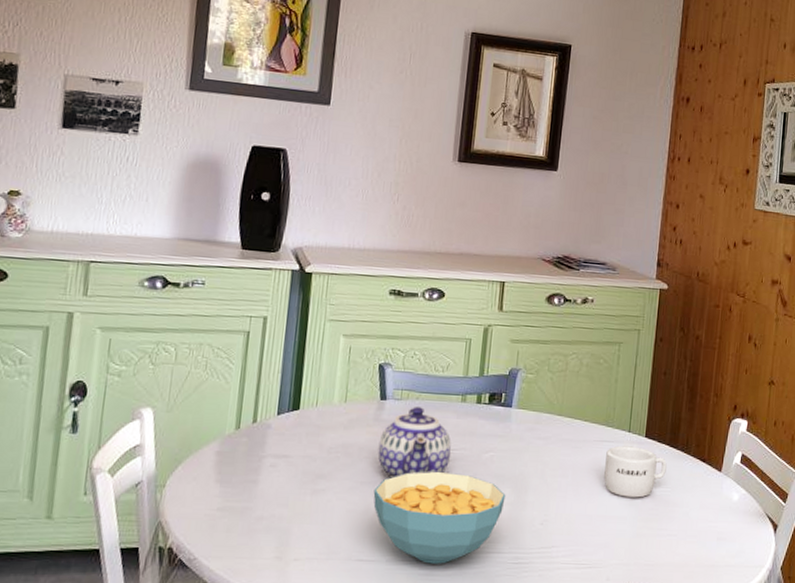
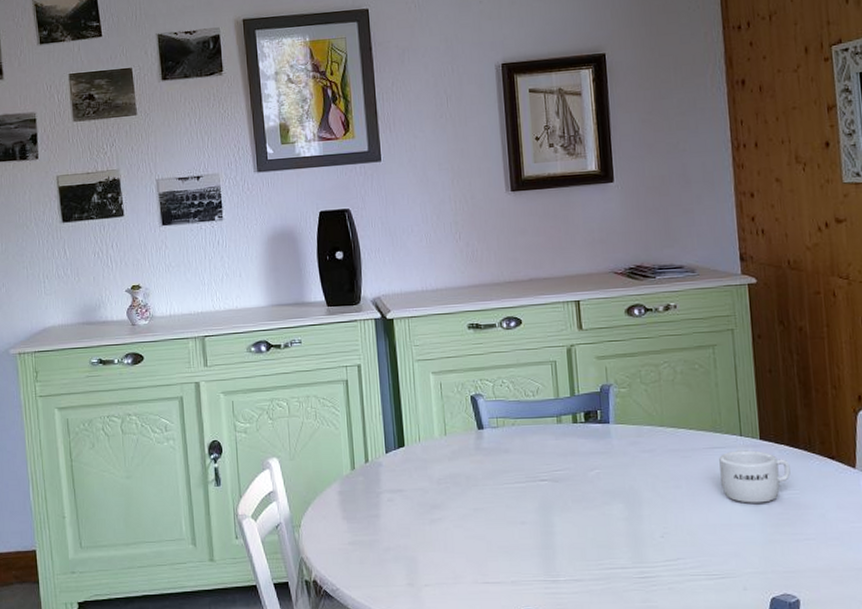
cereal bowl: present [373,471,506,564] -> none [487,492,620,583]
teapot: present [378,407,451,479] -> none [484,432,556,503]

